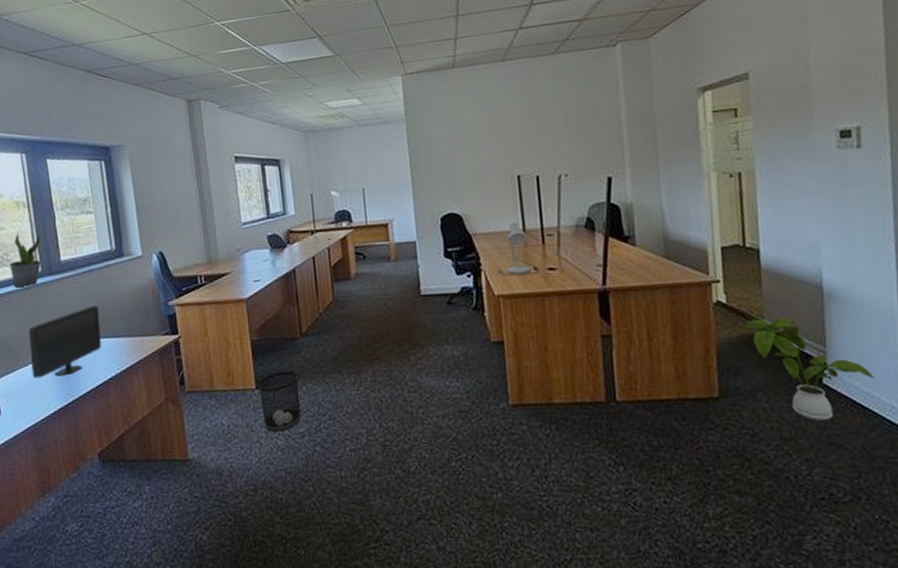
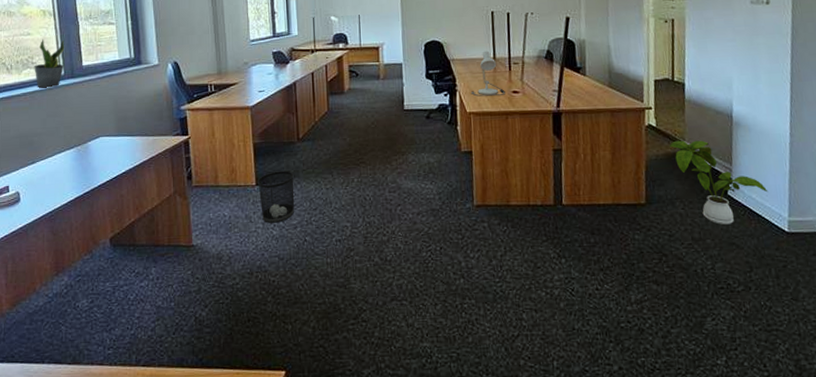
computer monitor: present [28,305,102,379] -> none [49,107,118,171]

